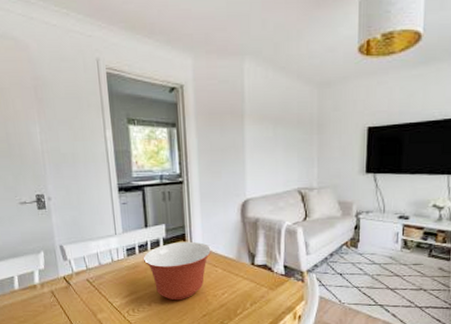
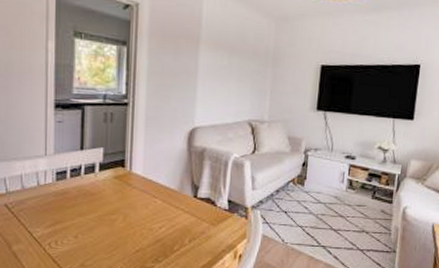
mixing bowl: present [143,241,212,301] -> none [74,168,153,233]

